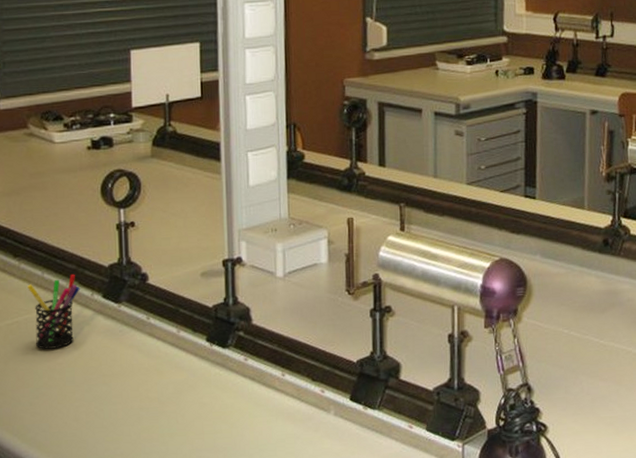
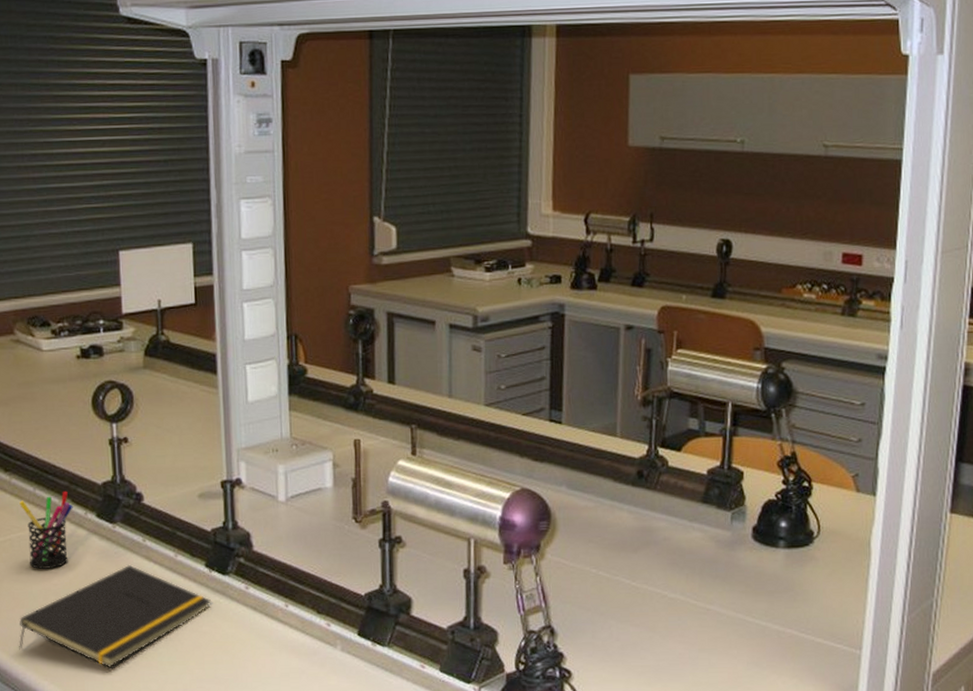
notepad: none [22,341,212,442] -> present [19,564,212,668]

